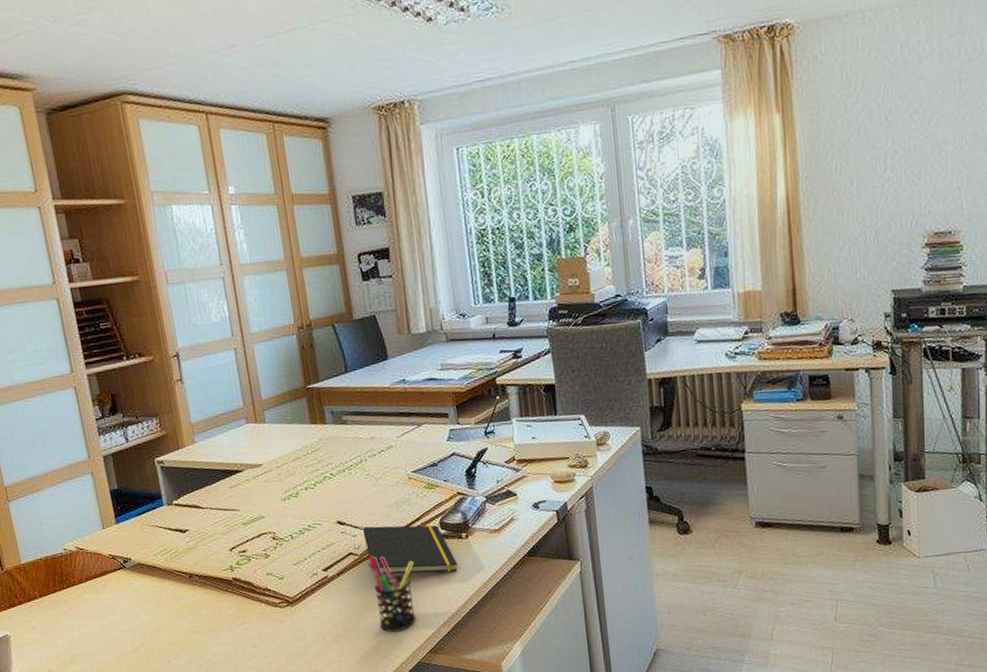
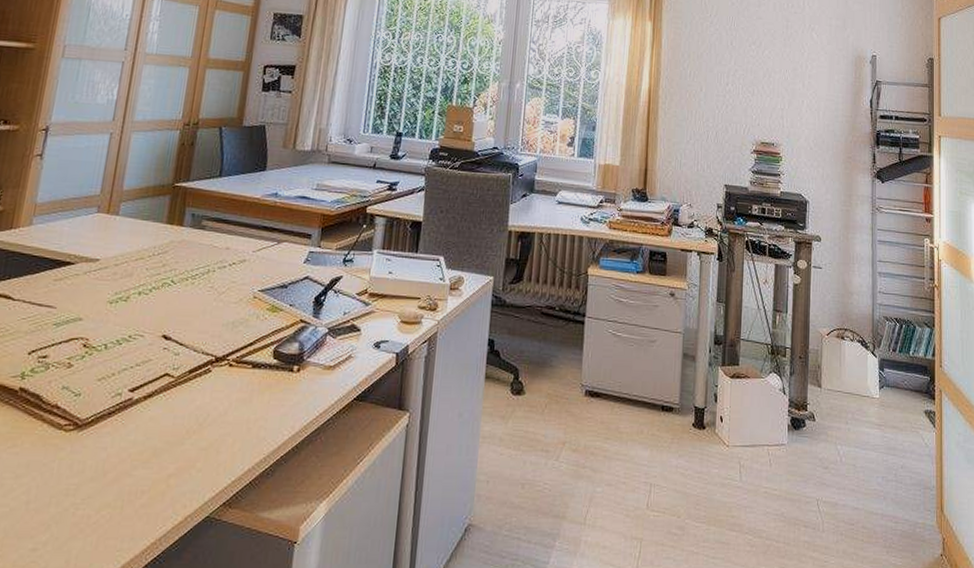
notepad: present [362,524,458,590] -> none [184,344,281,421]
pen holder: present [368,555,416,632] -> none [175,379,233,475]

